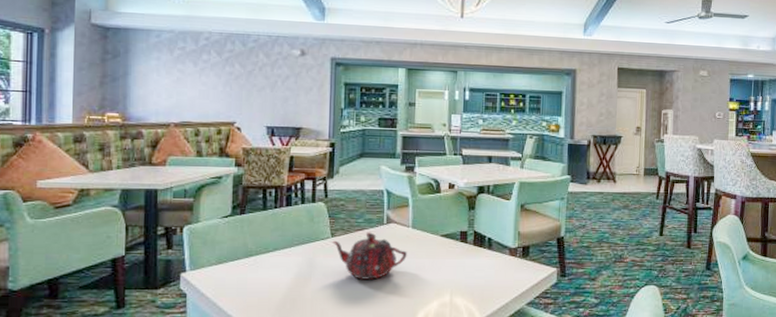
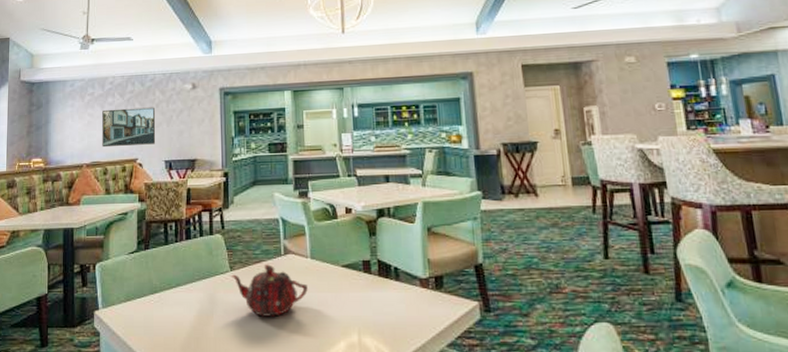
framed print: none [194,67,258,109] -> present [102,107,156,148]

